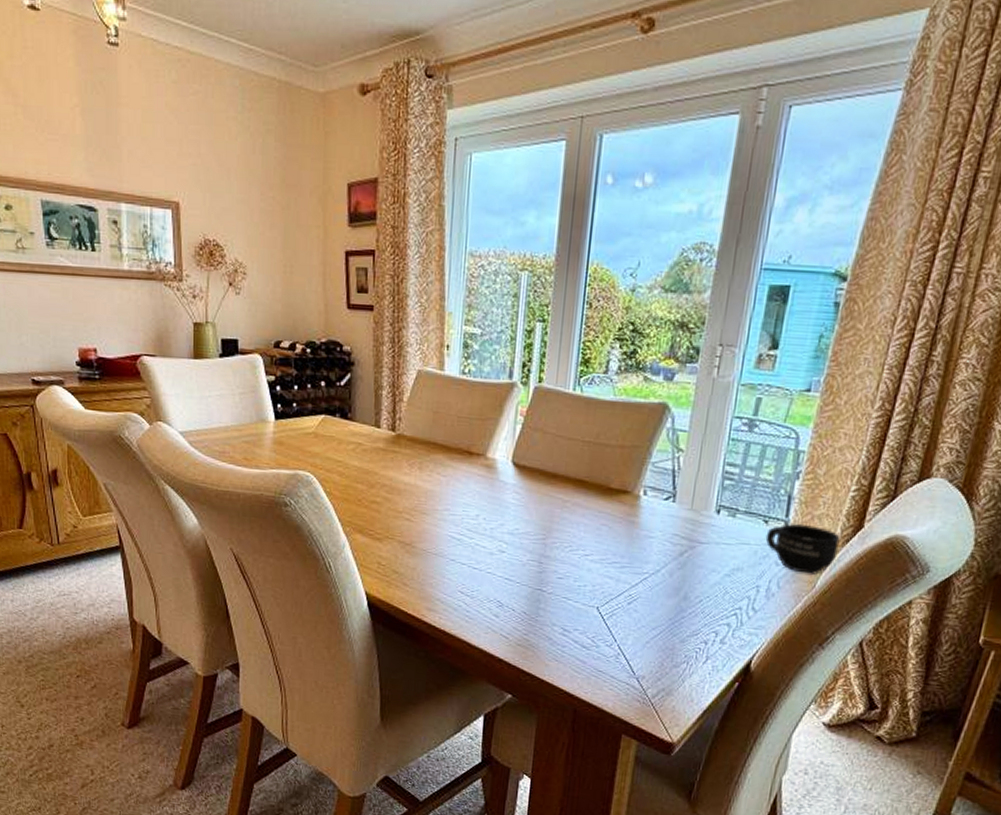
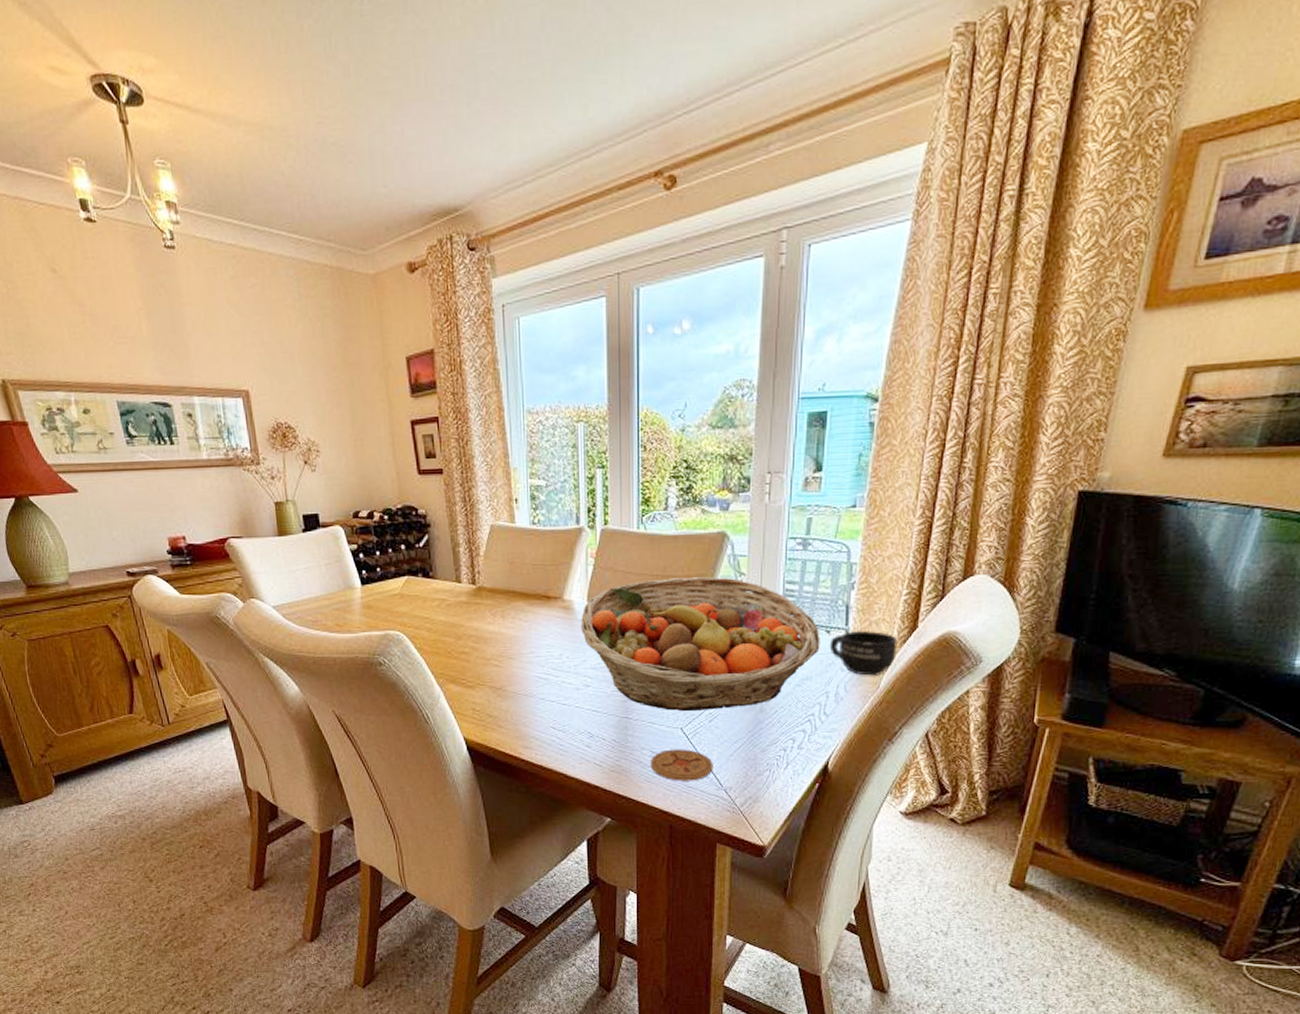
fruit basket: none [502,446,757,592] -> present [581,577,820,712]
coaster: none [560,628,628,665] -> present [651,749,713,781]

